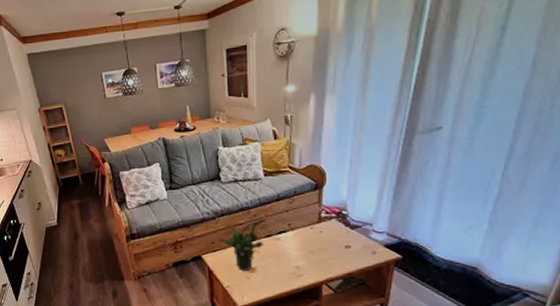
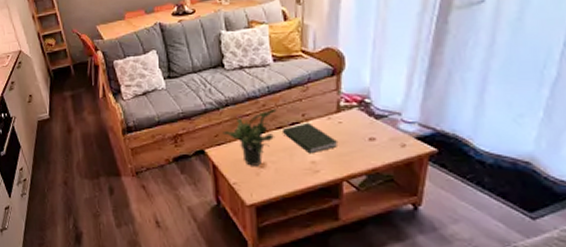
book: none [271,231,319,260] -> present [283,122,339,154]

